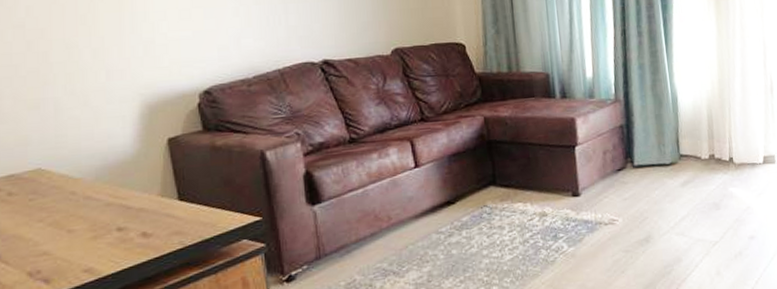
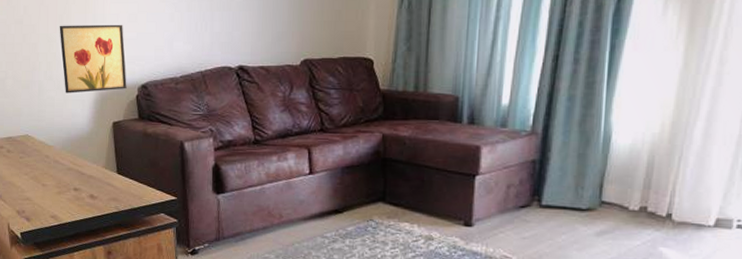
wall art: none [82,22,184,110] -> present [59,24,127,93]

